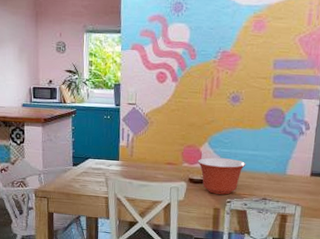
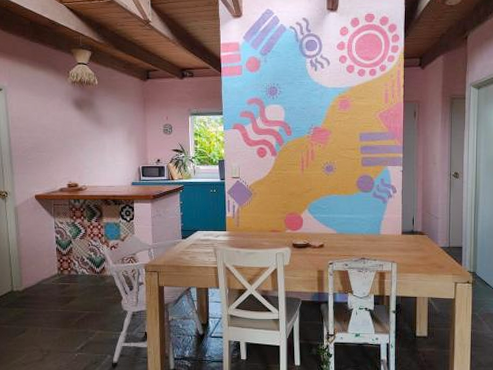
mixing bowl: present [197,157,246,195] -> none [299,223,344,257]

